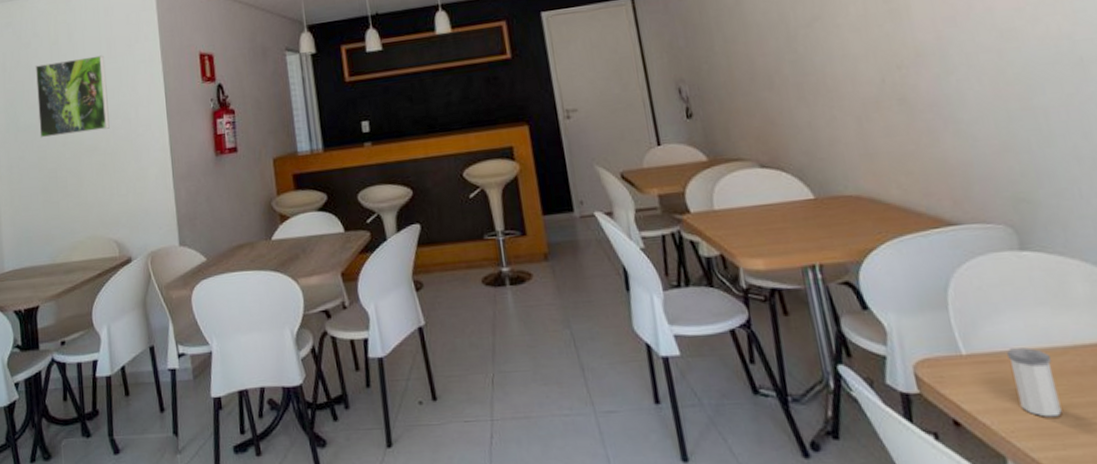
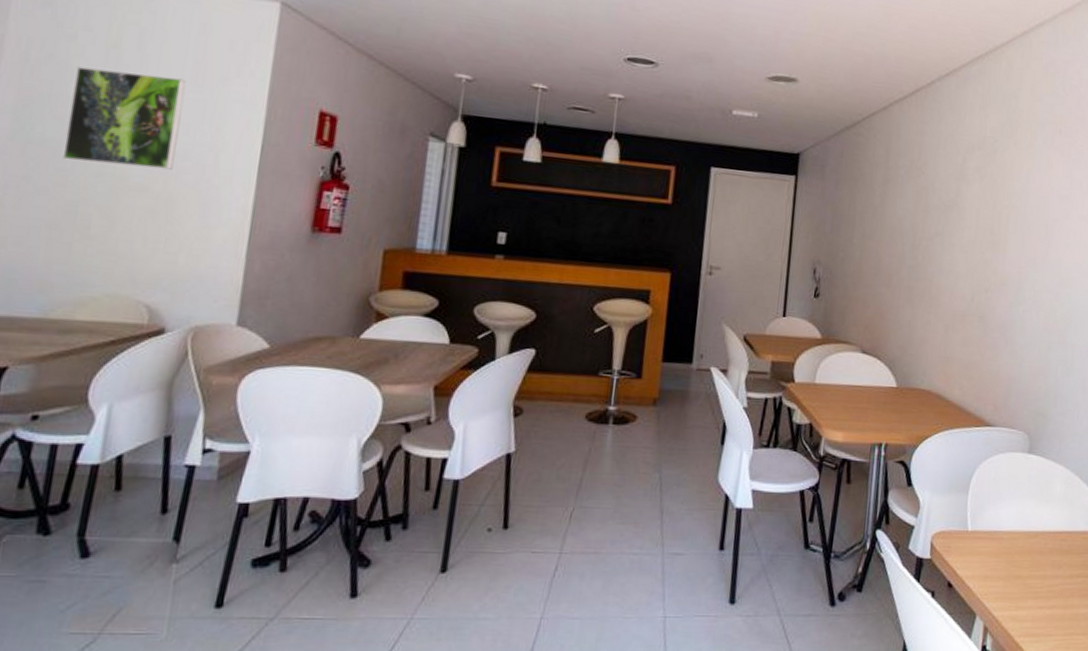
salt shaker: present [1007,347,1062,417] -> none [996,529,1026,585]

